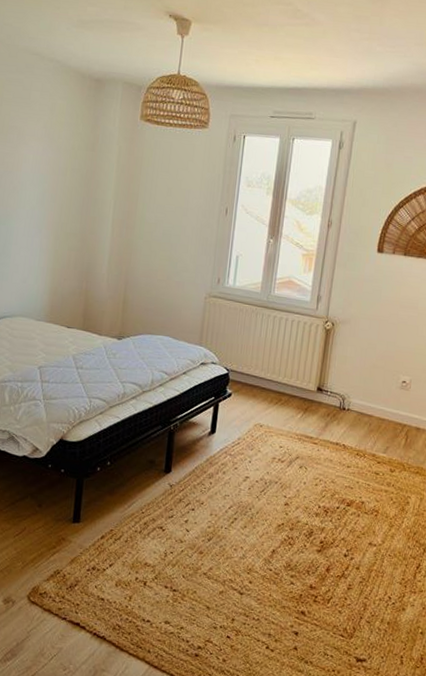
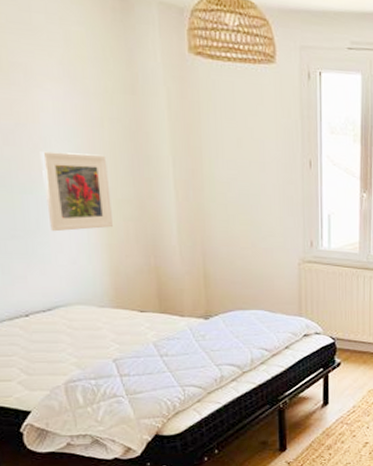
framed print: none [12,192,64,256] -> present [39,151,113,232]

